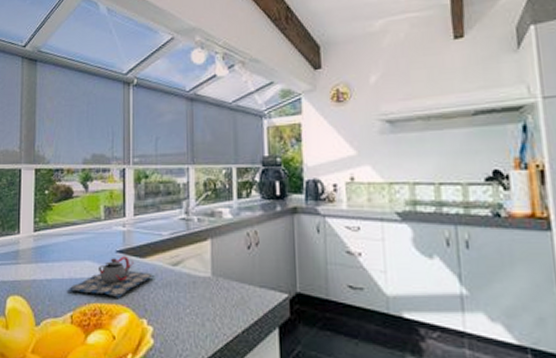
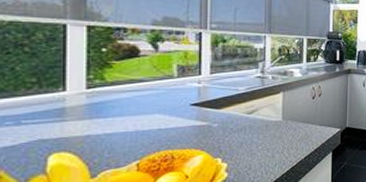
teapot: present [66,257,155,298] -> none [131,109,231,144]

